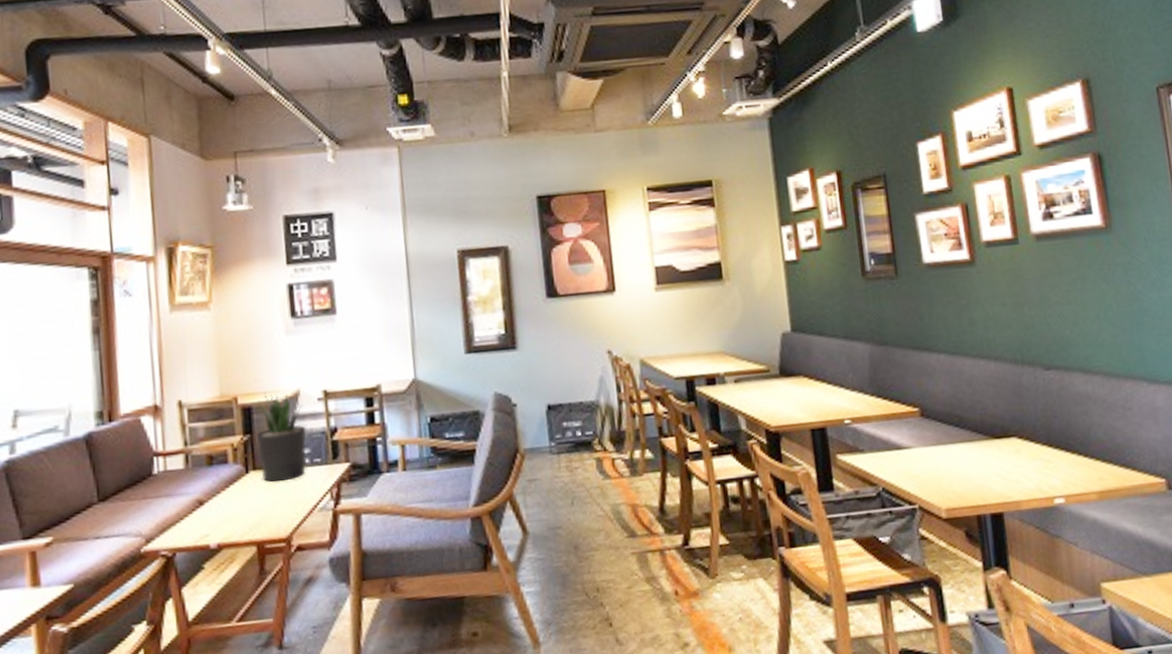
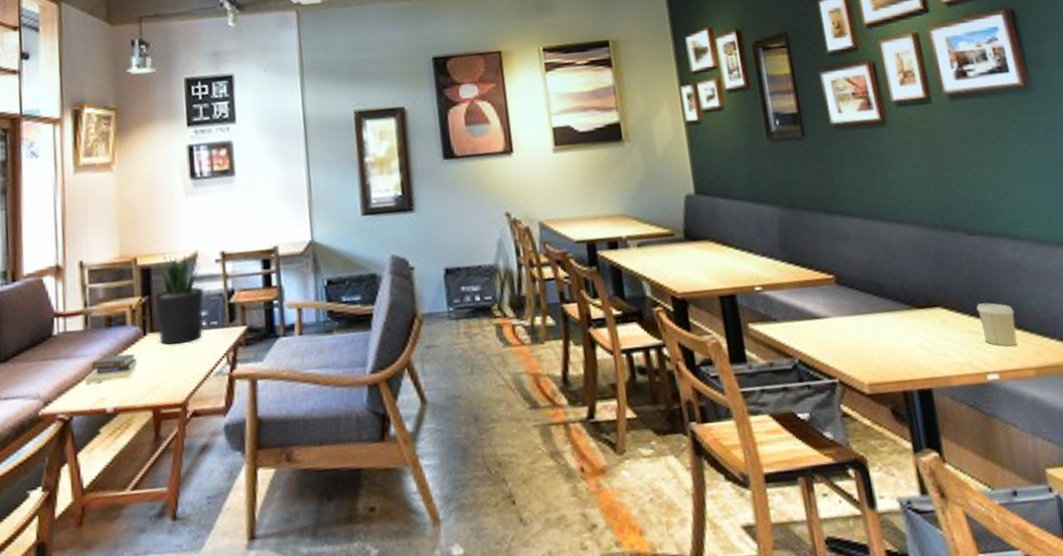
books: none [187,491,241,522] -> present [85,354,138,385]
cup: none [1048,432,1084,474] -> present [976,302,1018,348]

